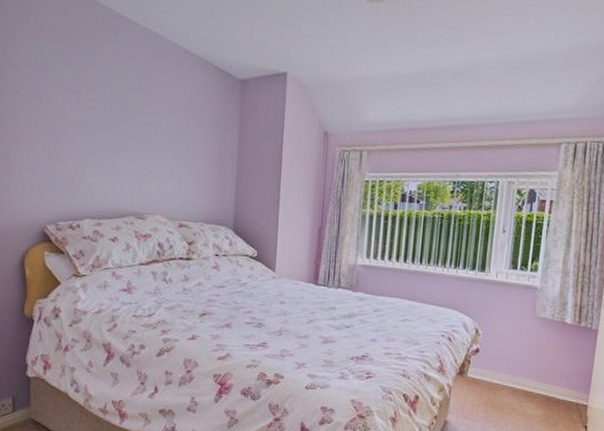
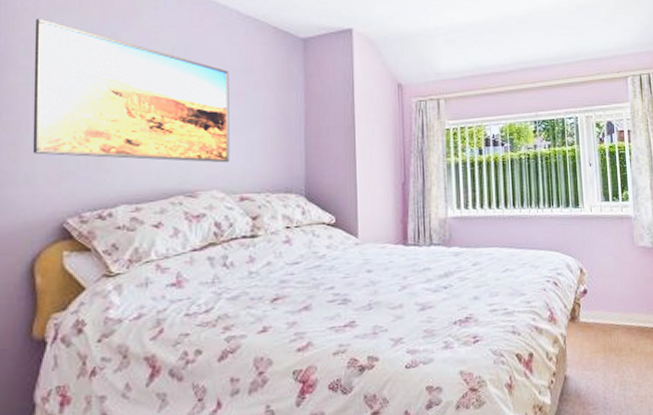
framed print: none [20,47,175,192] -> present [32,19,230,163]

